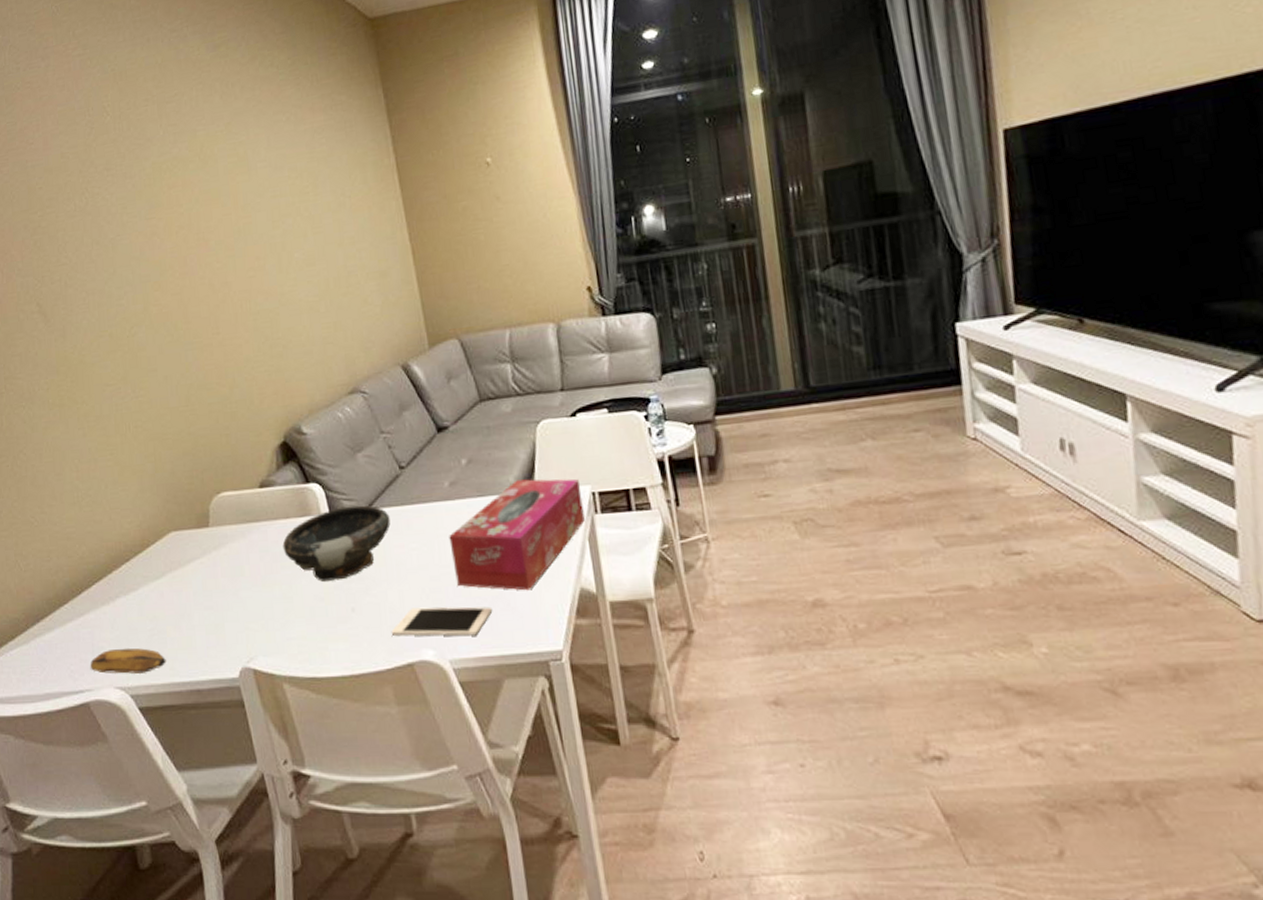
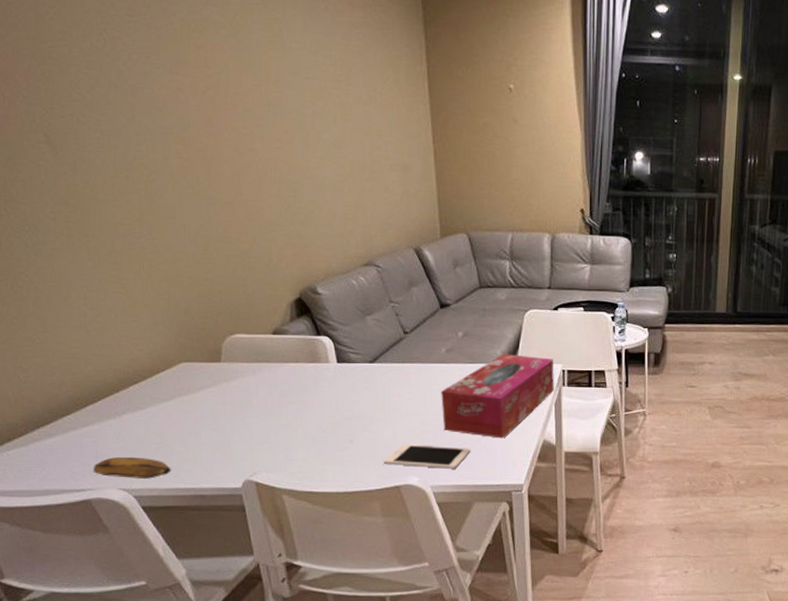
bowl: present [282,505,391,581] -> none [291,358,391,417]

